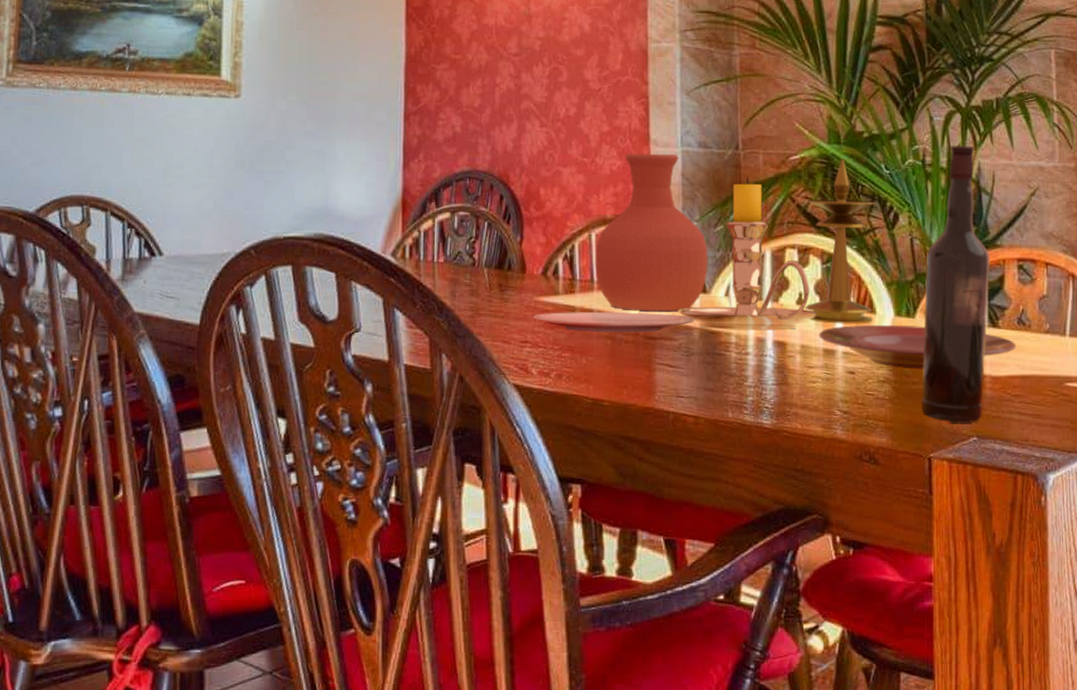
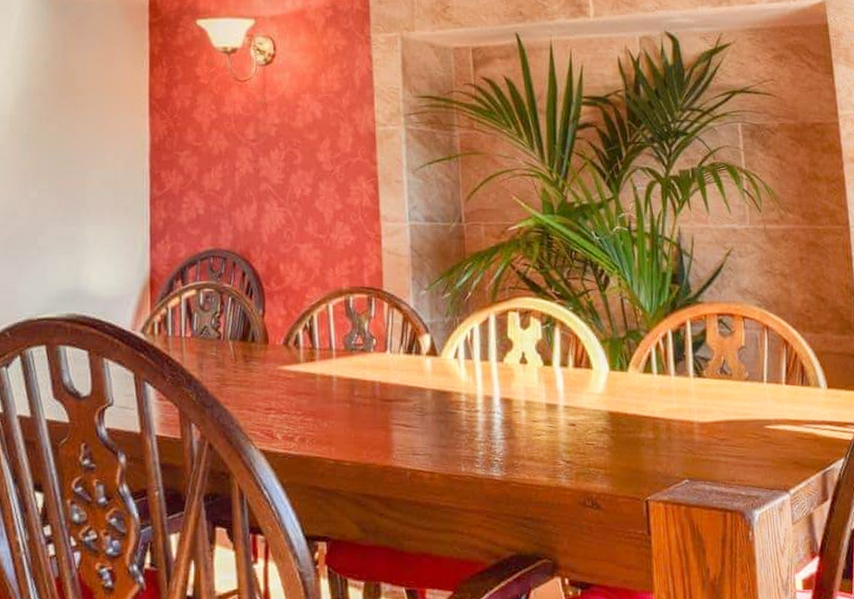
plate: present [533,312,696,333] -> none [276,377,428,398]
vase: present [595,153,708,312] -> none [333,228,438,376]
candlestick: present [678,177,817,331] -> none [411,247,539,390]
candlestick: present [805,158,876,324] -> none [526,227,590,380]
plate: present [818,324,1017,370] -> none [541,378,721,420]
wine bottle: present [921,145,990,423] -> none [635,212,694,467]

